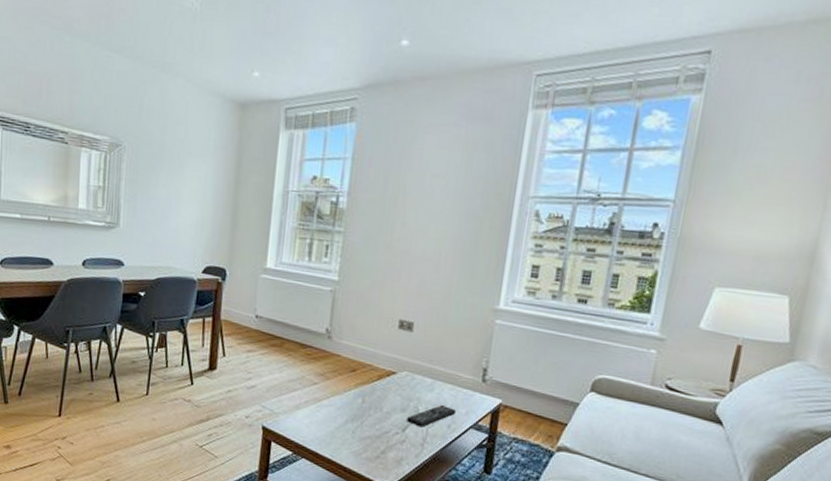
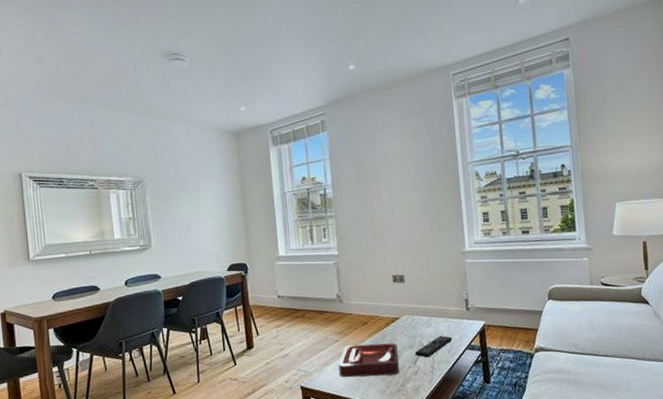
decorative tray: none [310,391,388,439] -> present [338,343,400,378]

